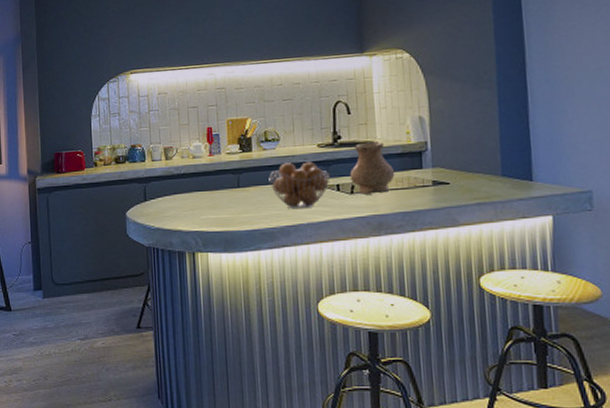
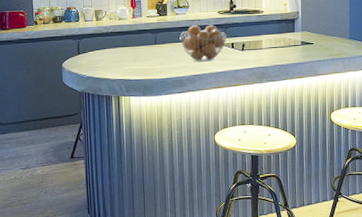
vase: present [349,141,395,195] -> none [241,10,275,51]

